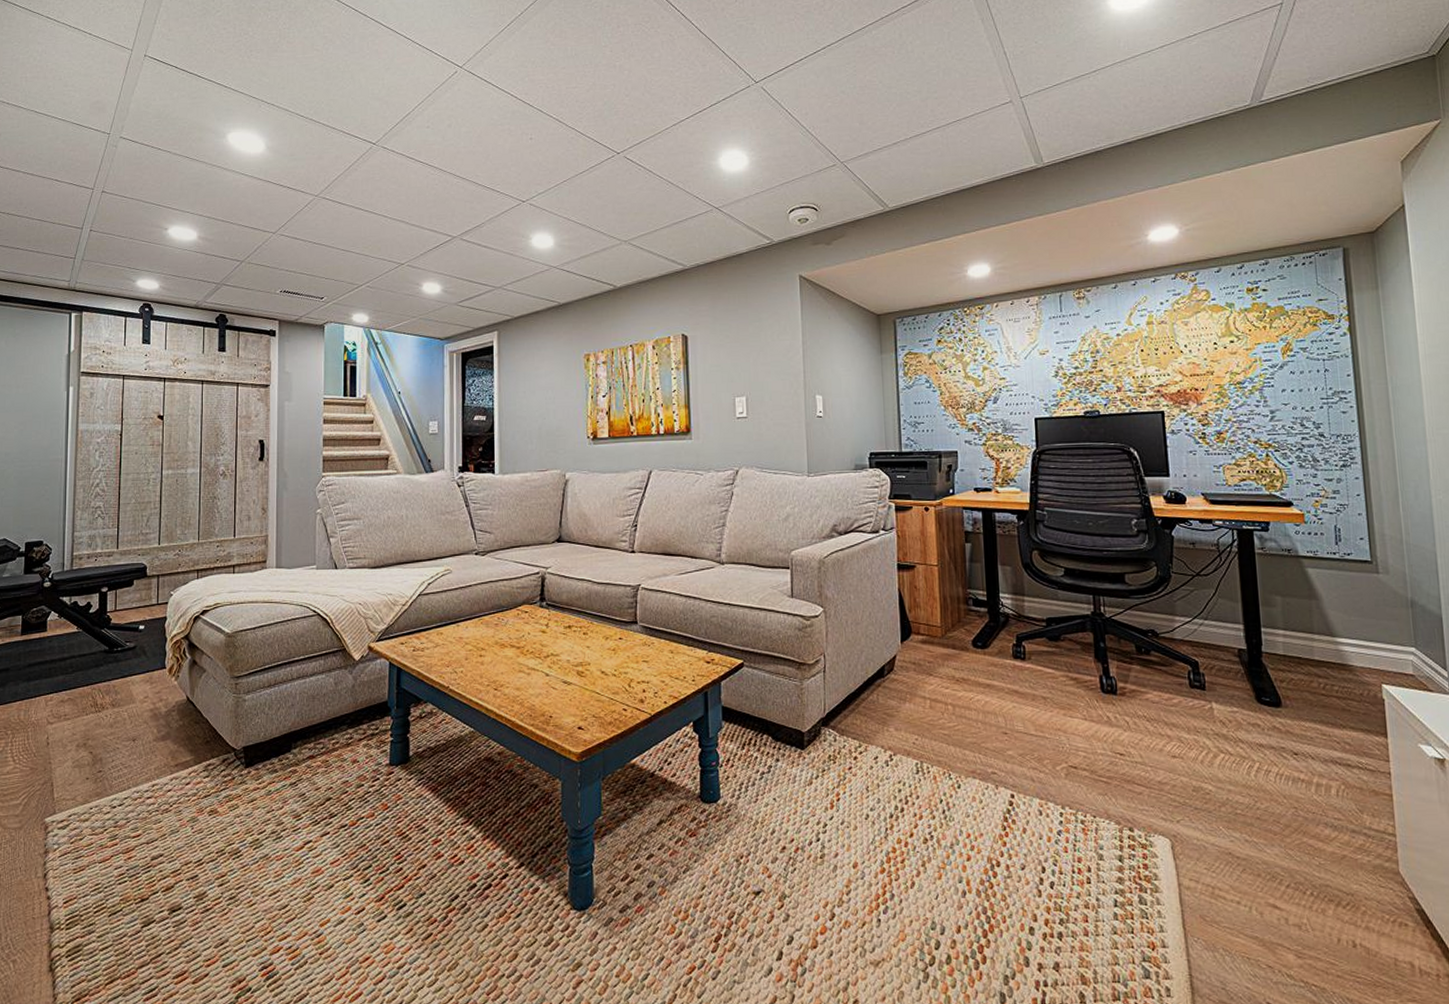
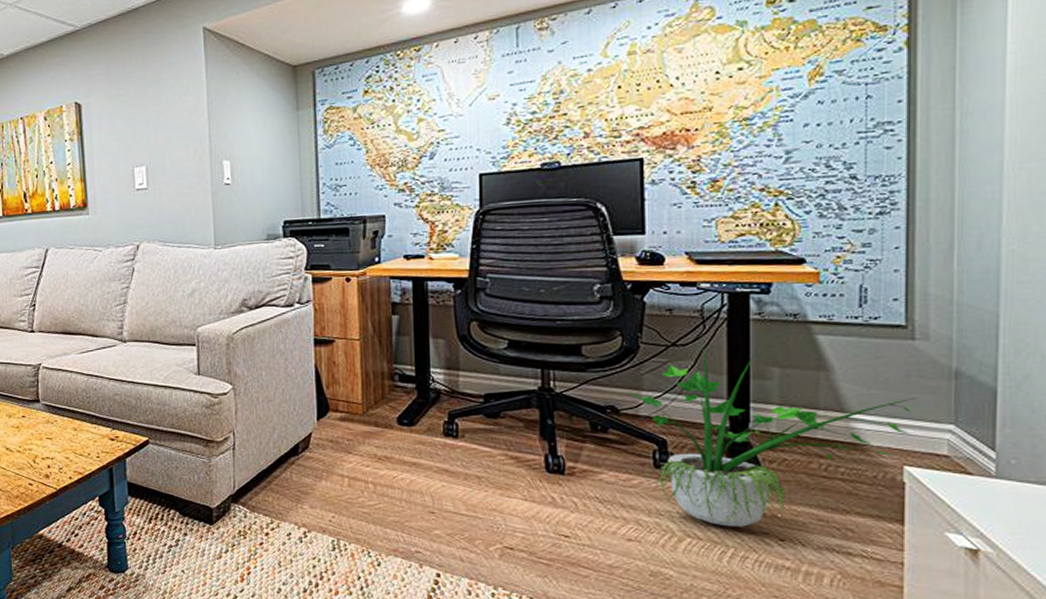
potted plant: none [1164,568,1386,742] -> present [628,337,917,527]

